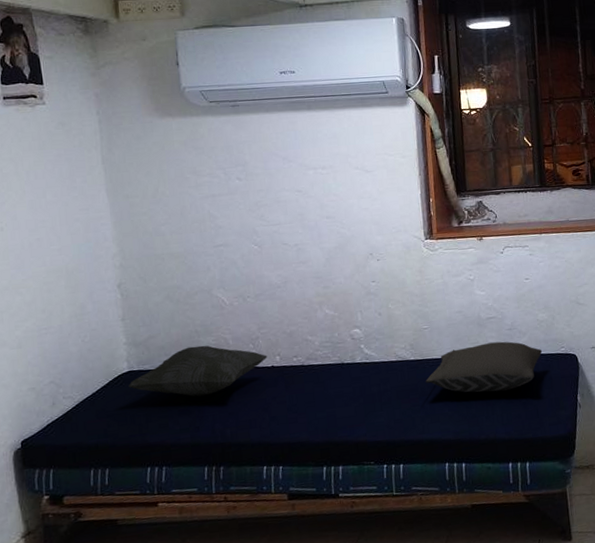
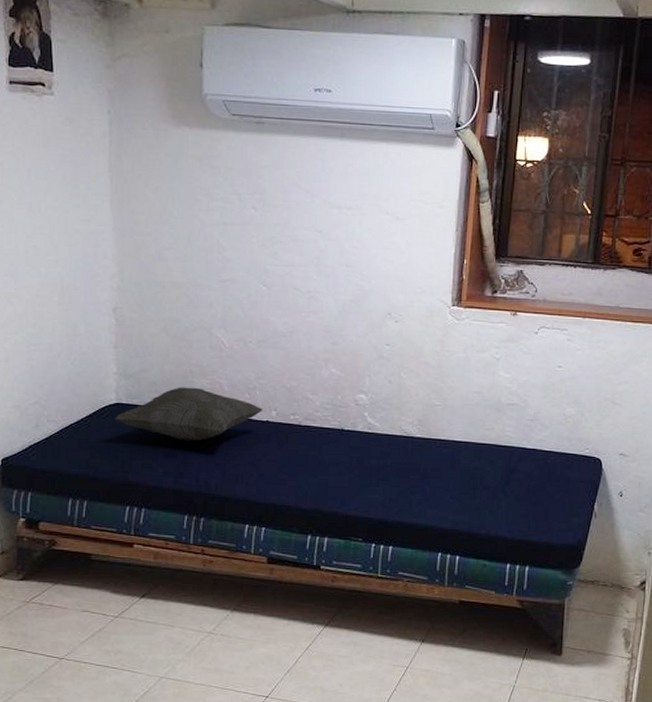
pillow: present [425,341,543,393] -> none [429,431,564,486]

